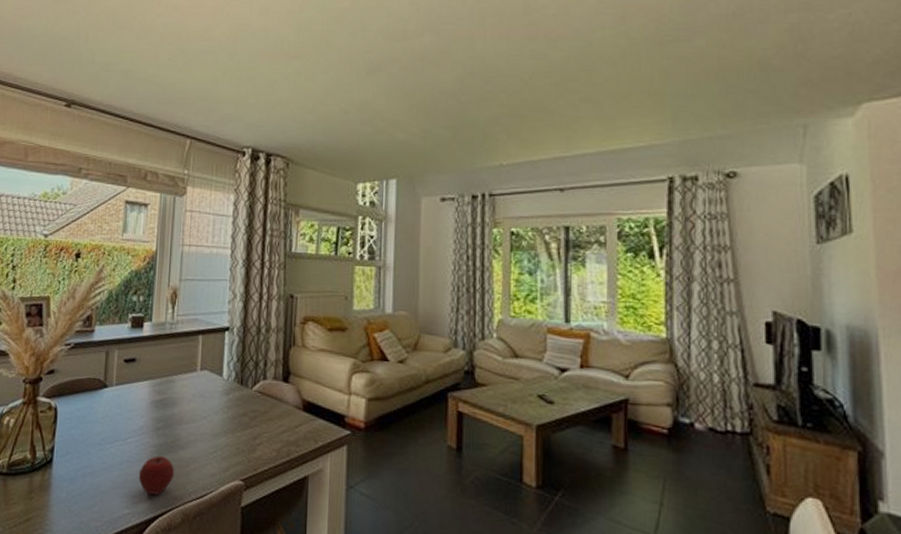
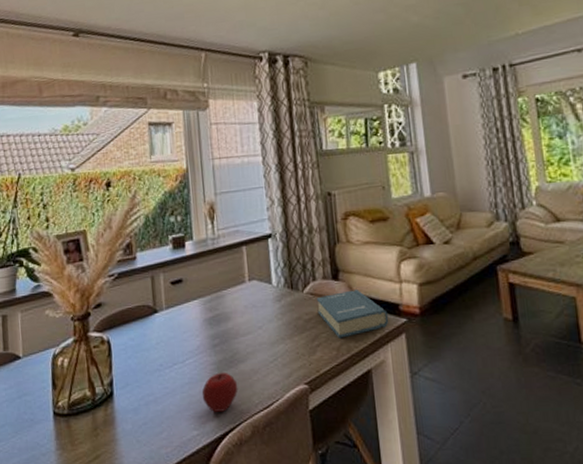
hardback book: none [263,394,333,441] -> present [316,289,389,338]

